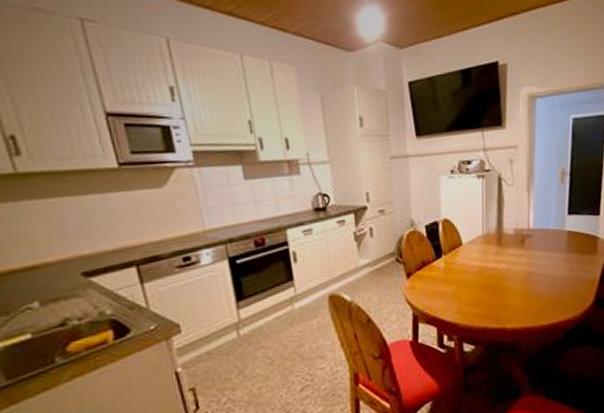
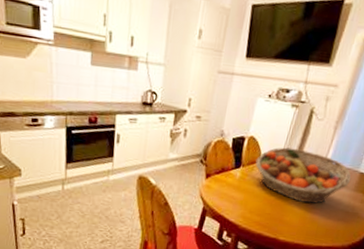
fruit basket: none [456,221,561,279] -> present [255,147,351,204]

